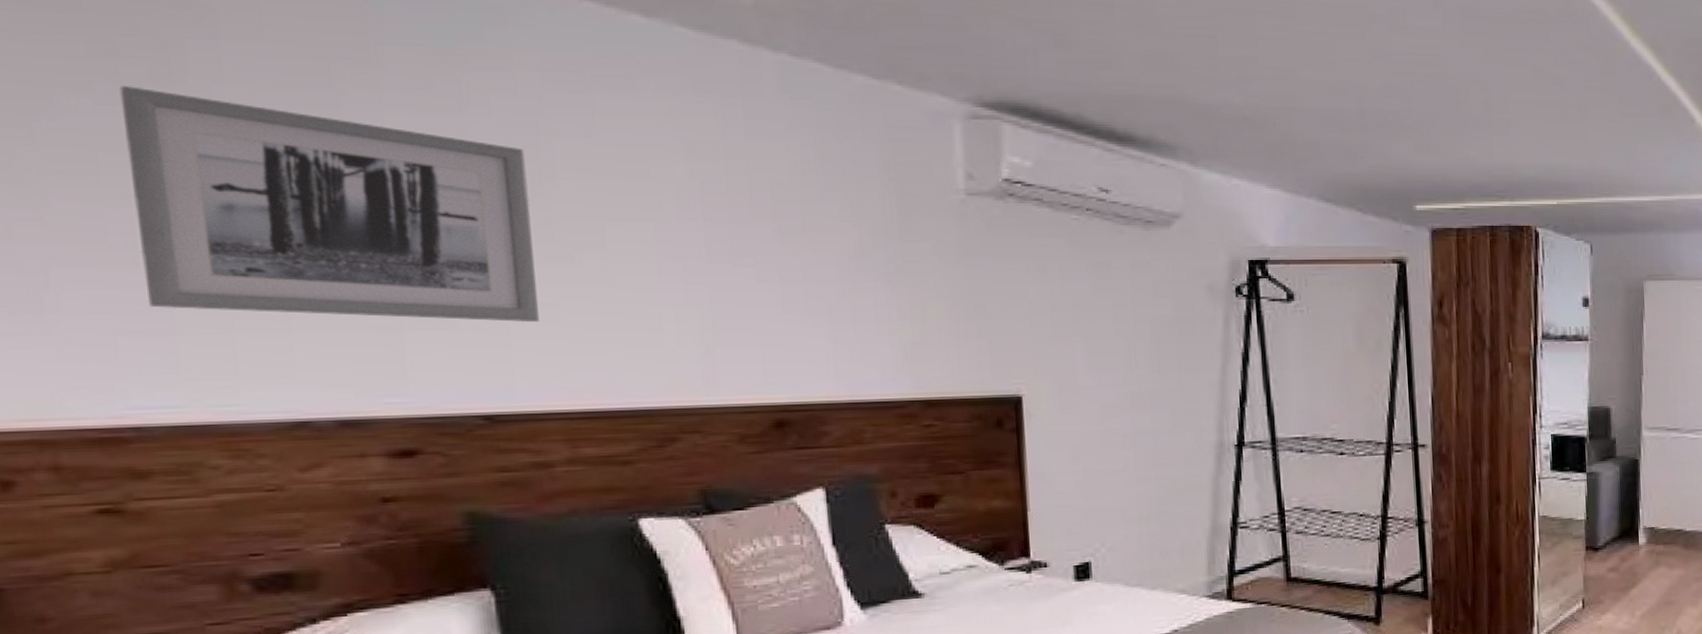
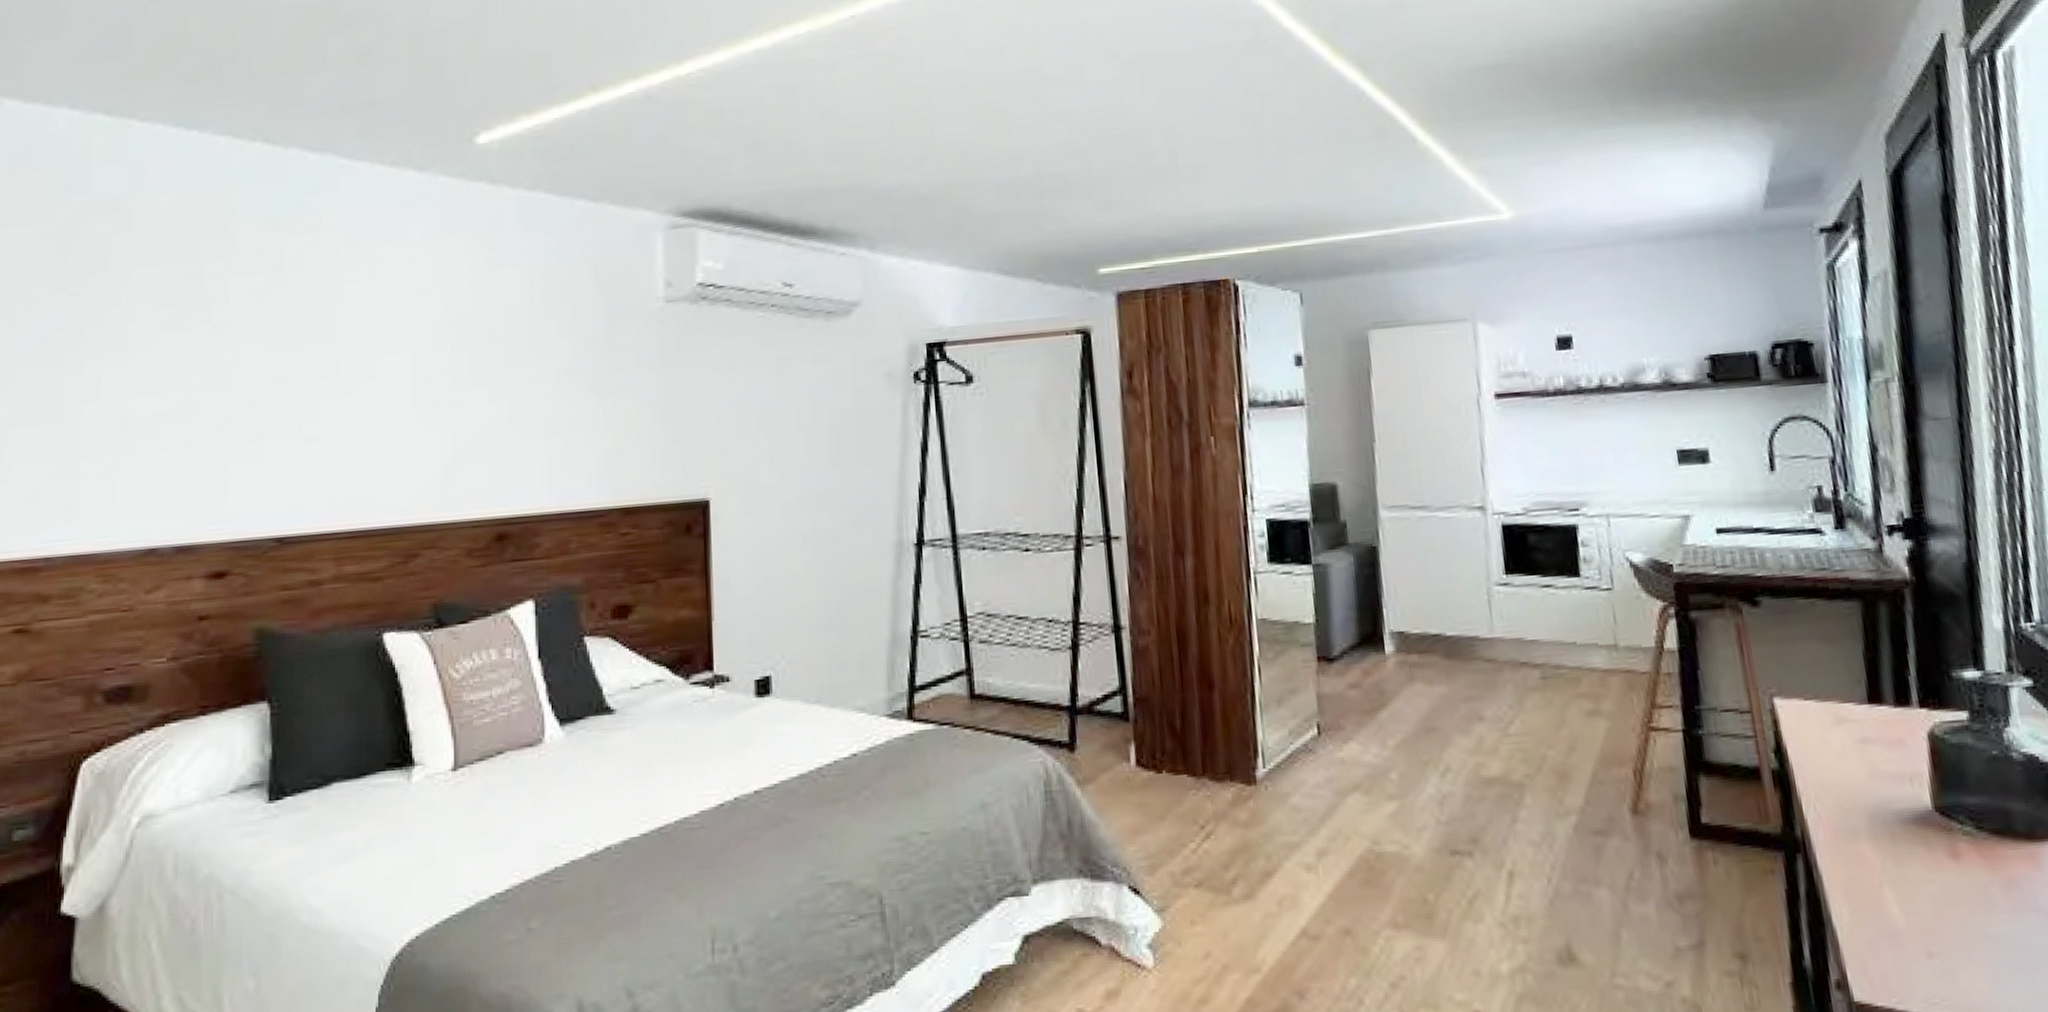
wall art: present [119,86,540,323] -> none [64,276,324,456]

